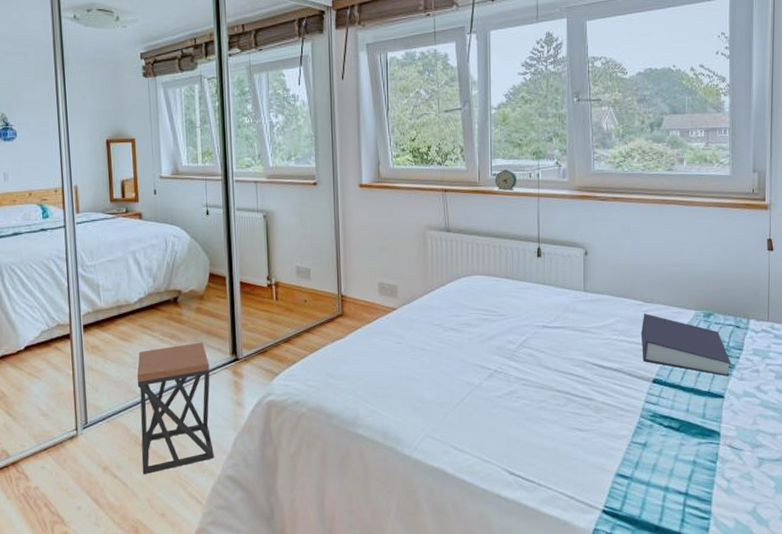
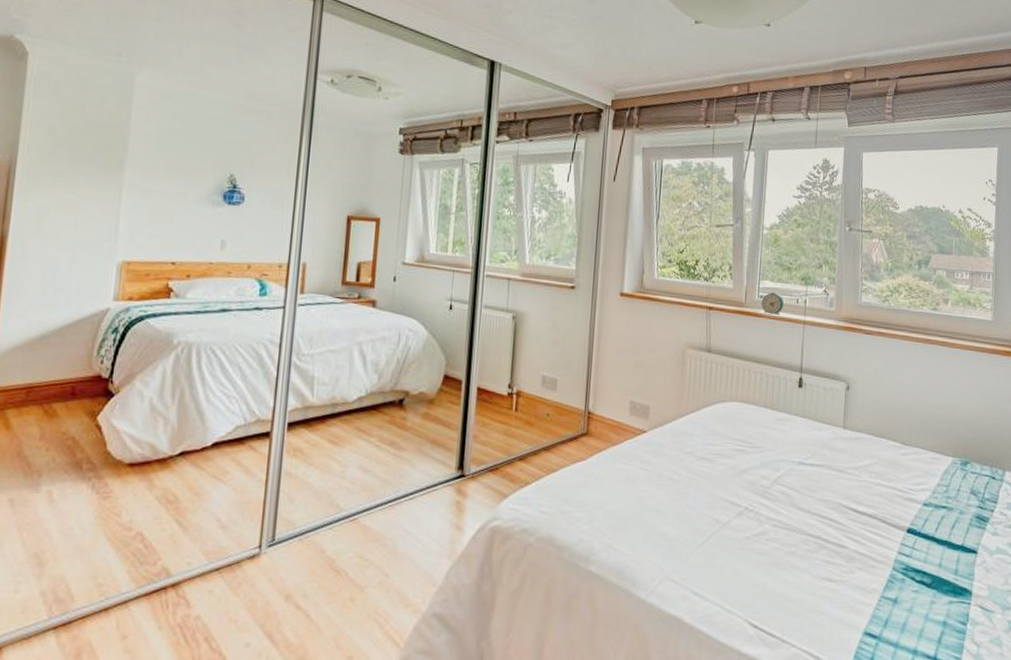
stool: present [137,342,214,474] -> none [332,452,431,606]
book: present [642,313,731,376] -> none [898,456,986,530]

